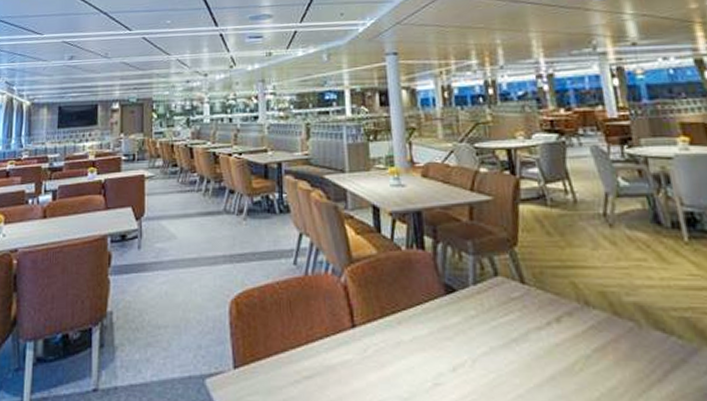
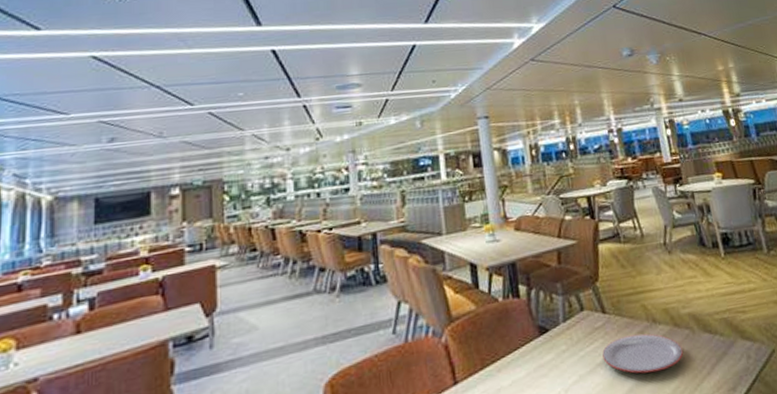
plate: none [519,314,625,364] -> present [602,333,684,374]

